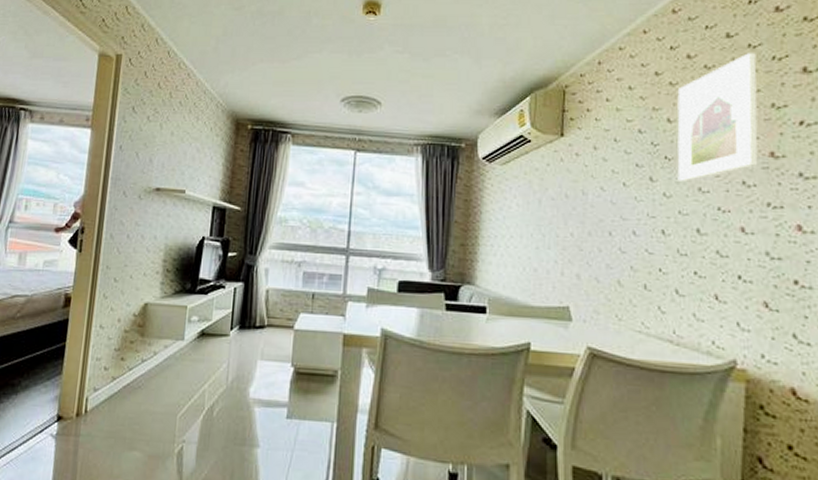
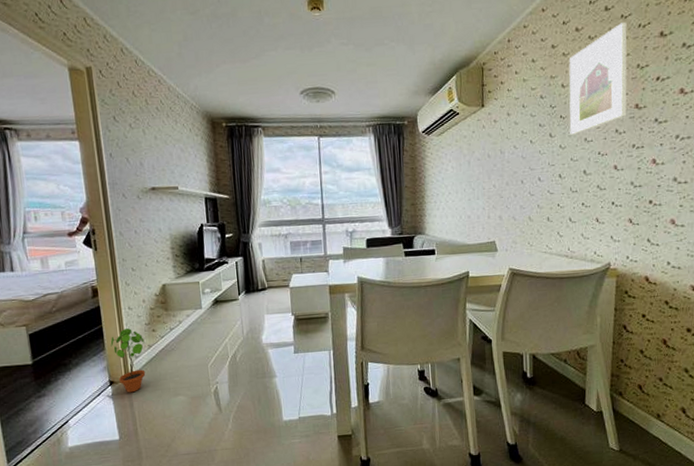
potted plant: none [68,351,109,436] -> present [110,328,146,393]

